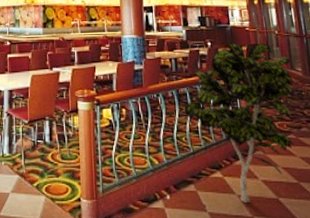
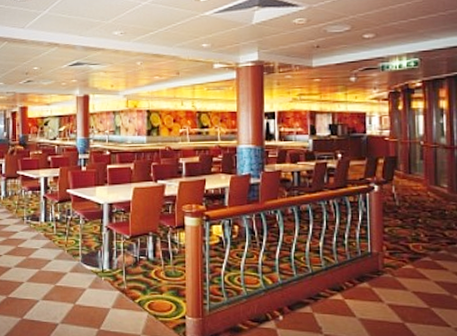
indoor plant: present [184,42,296,204] -> none [305,154,437,327]

